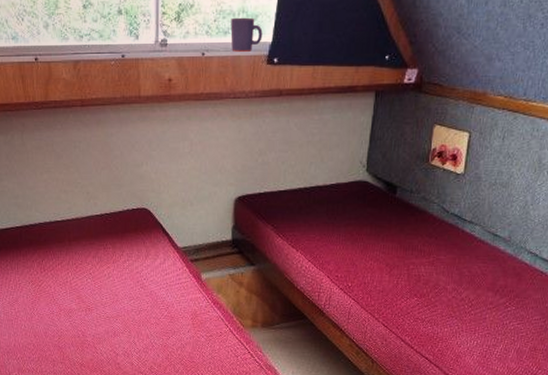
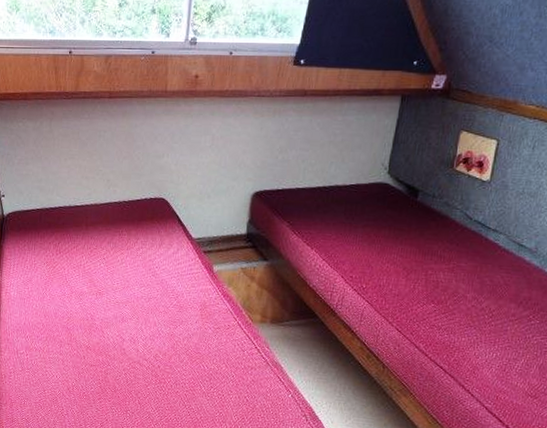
mug: present [230,17,263,53] -> none [259,20,291,54]

